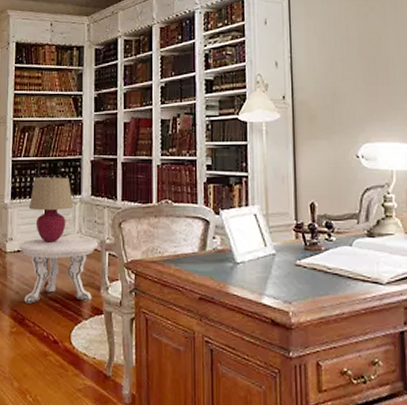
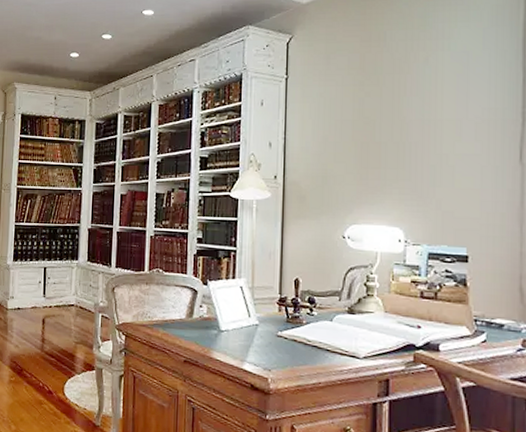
side table: present [19,237,99,303] -> none [19,298,93,358]
table lamp: present [28,177,74,243] -> none [29,242,71,303]

